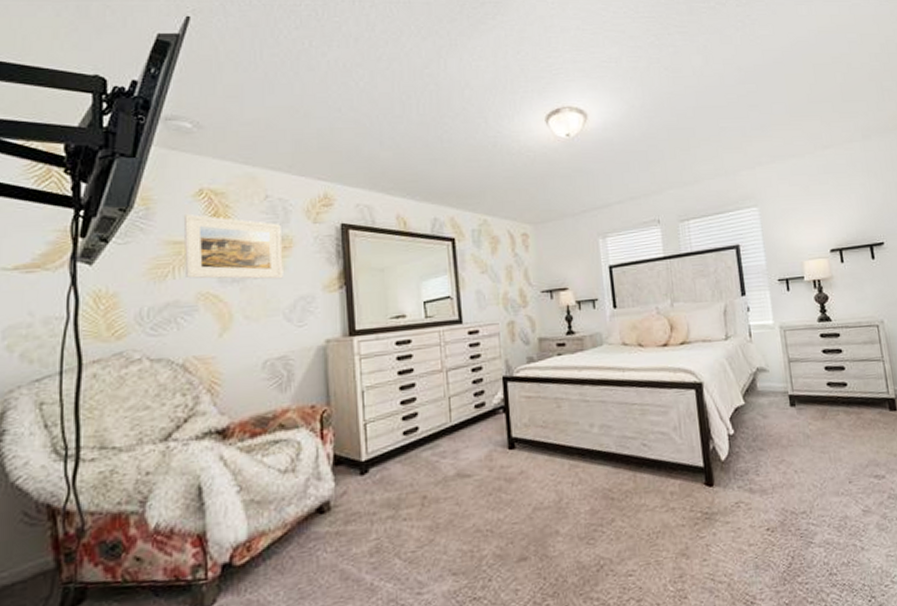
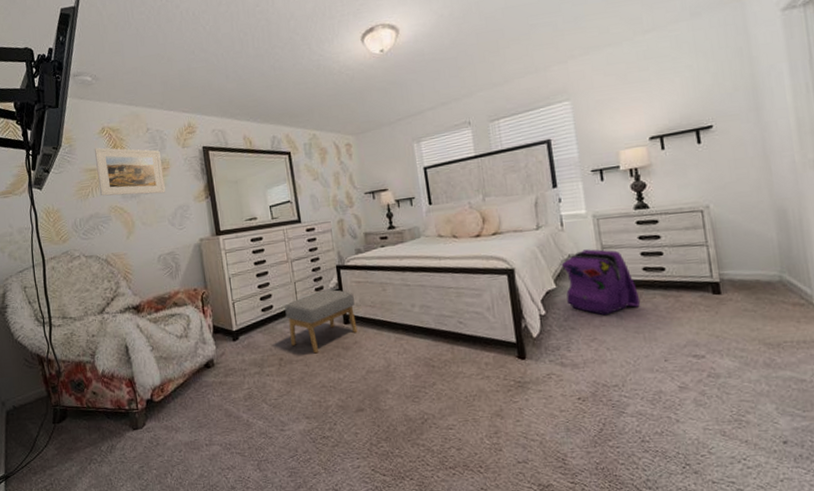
footstool: none [434,405,525,488] -> present [285,289,358,354]
backpack: none [750,362,826,435] -> present [561,249,641,316]

